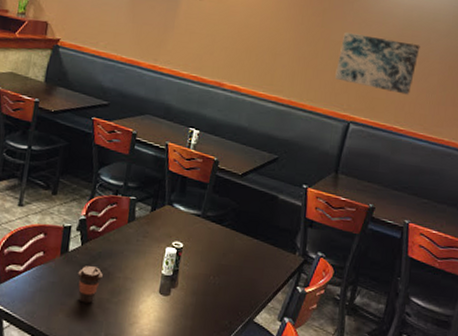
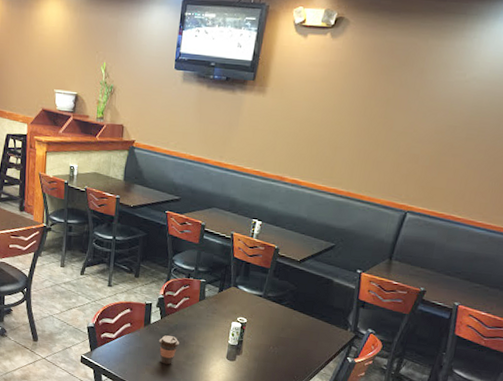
wall art: present [335,32,420,95] -> none [395,122,488,184]

